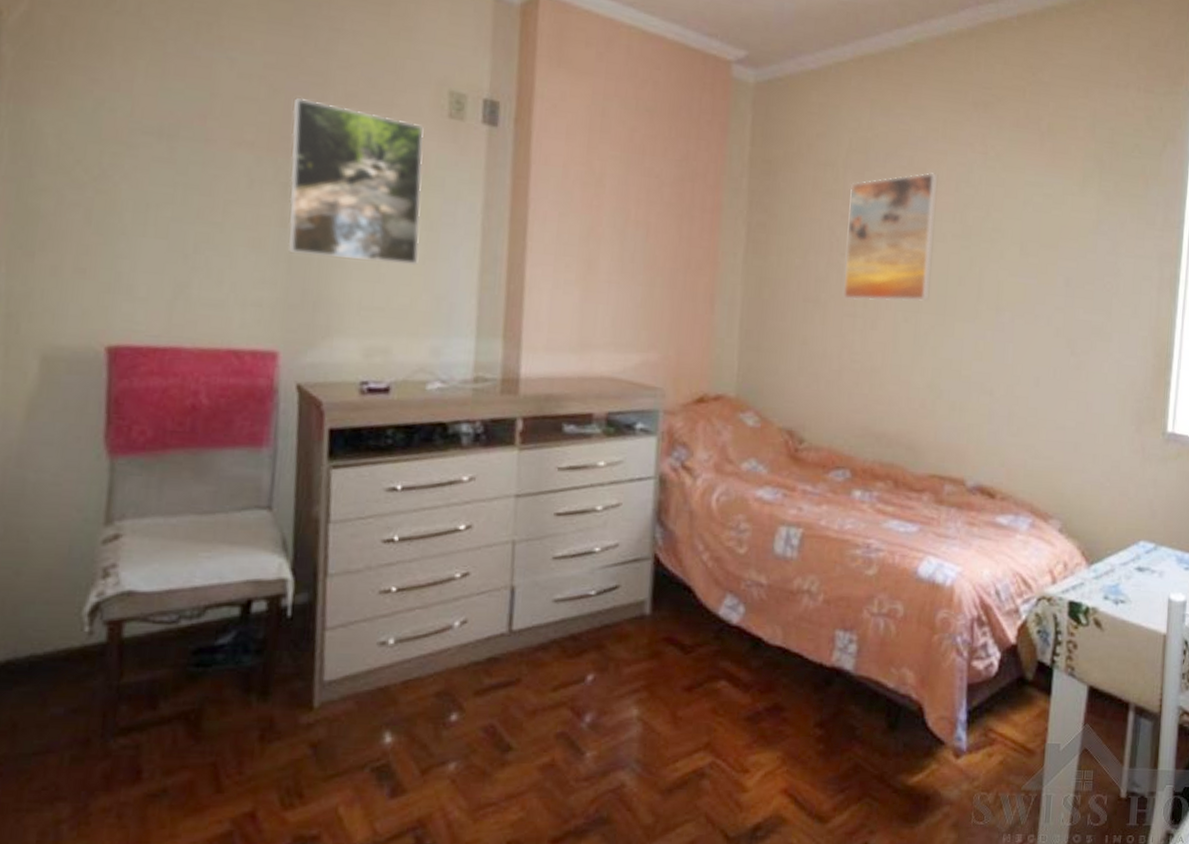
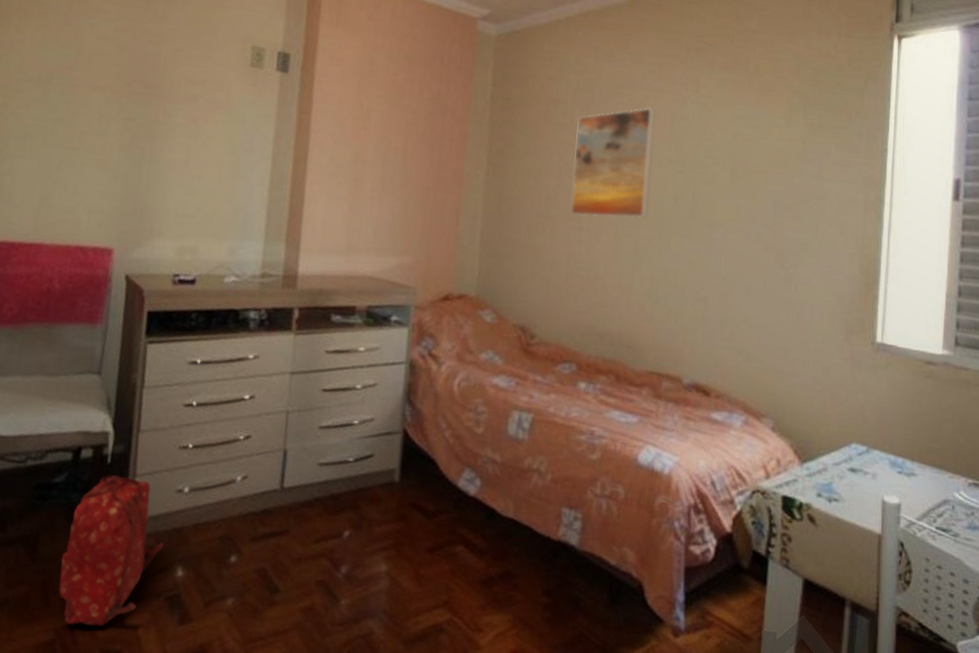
backpack: none [233,631,366,812] -> present [59,475,164,626]
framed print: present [288,97,425,266] -> none [125,53,232,183]

